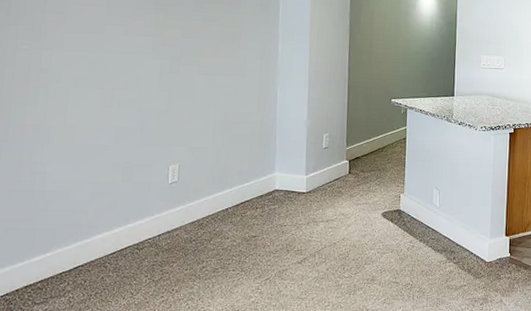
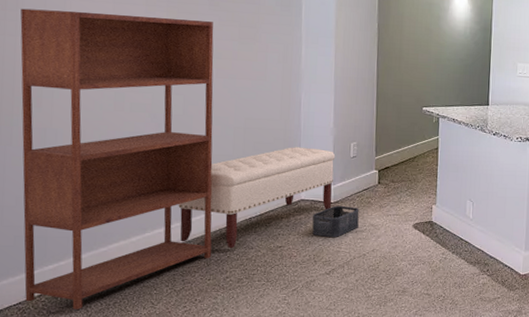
bookshelf: none [12,13,198,300] -> present [20,8,214,309]
bench: none [159,139,309,239] -> present [178,147,336,249]
storage bin: none [285,195,331,226] -> present [312,205,359,237]

